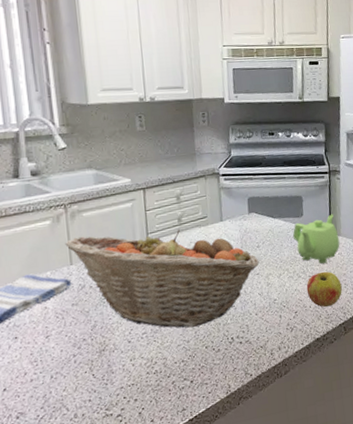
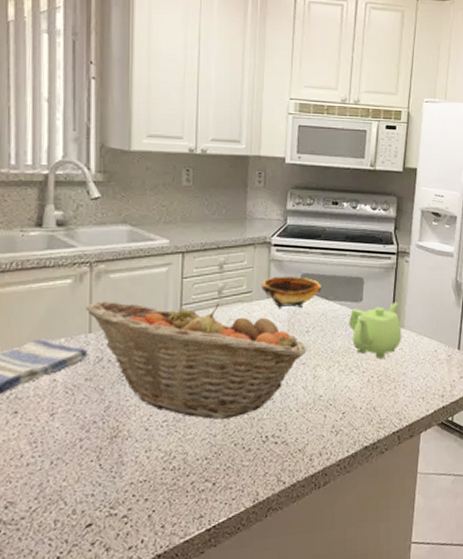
bowl: none [214,200,267,230] -> present [261,275,321,310]
apple: present [306,271,342,307] -> none [358,368,400,411]

